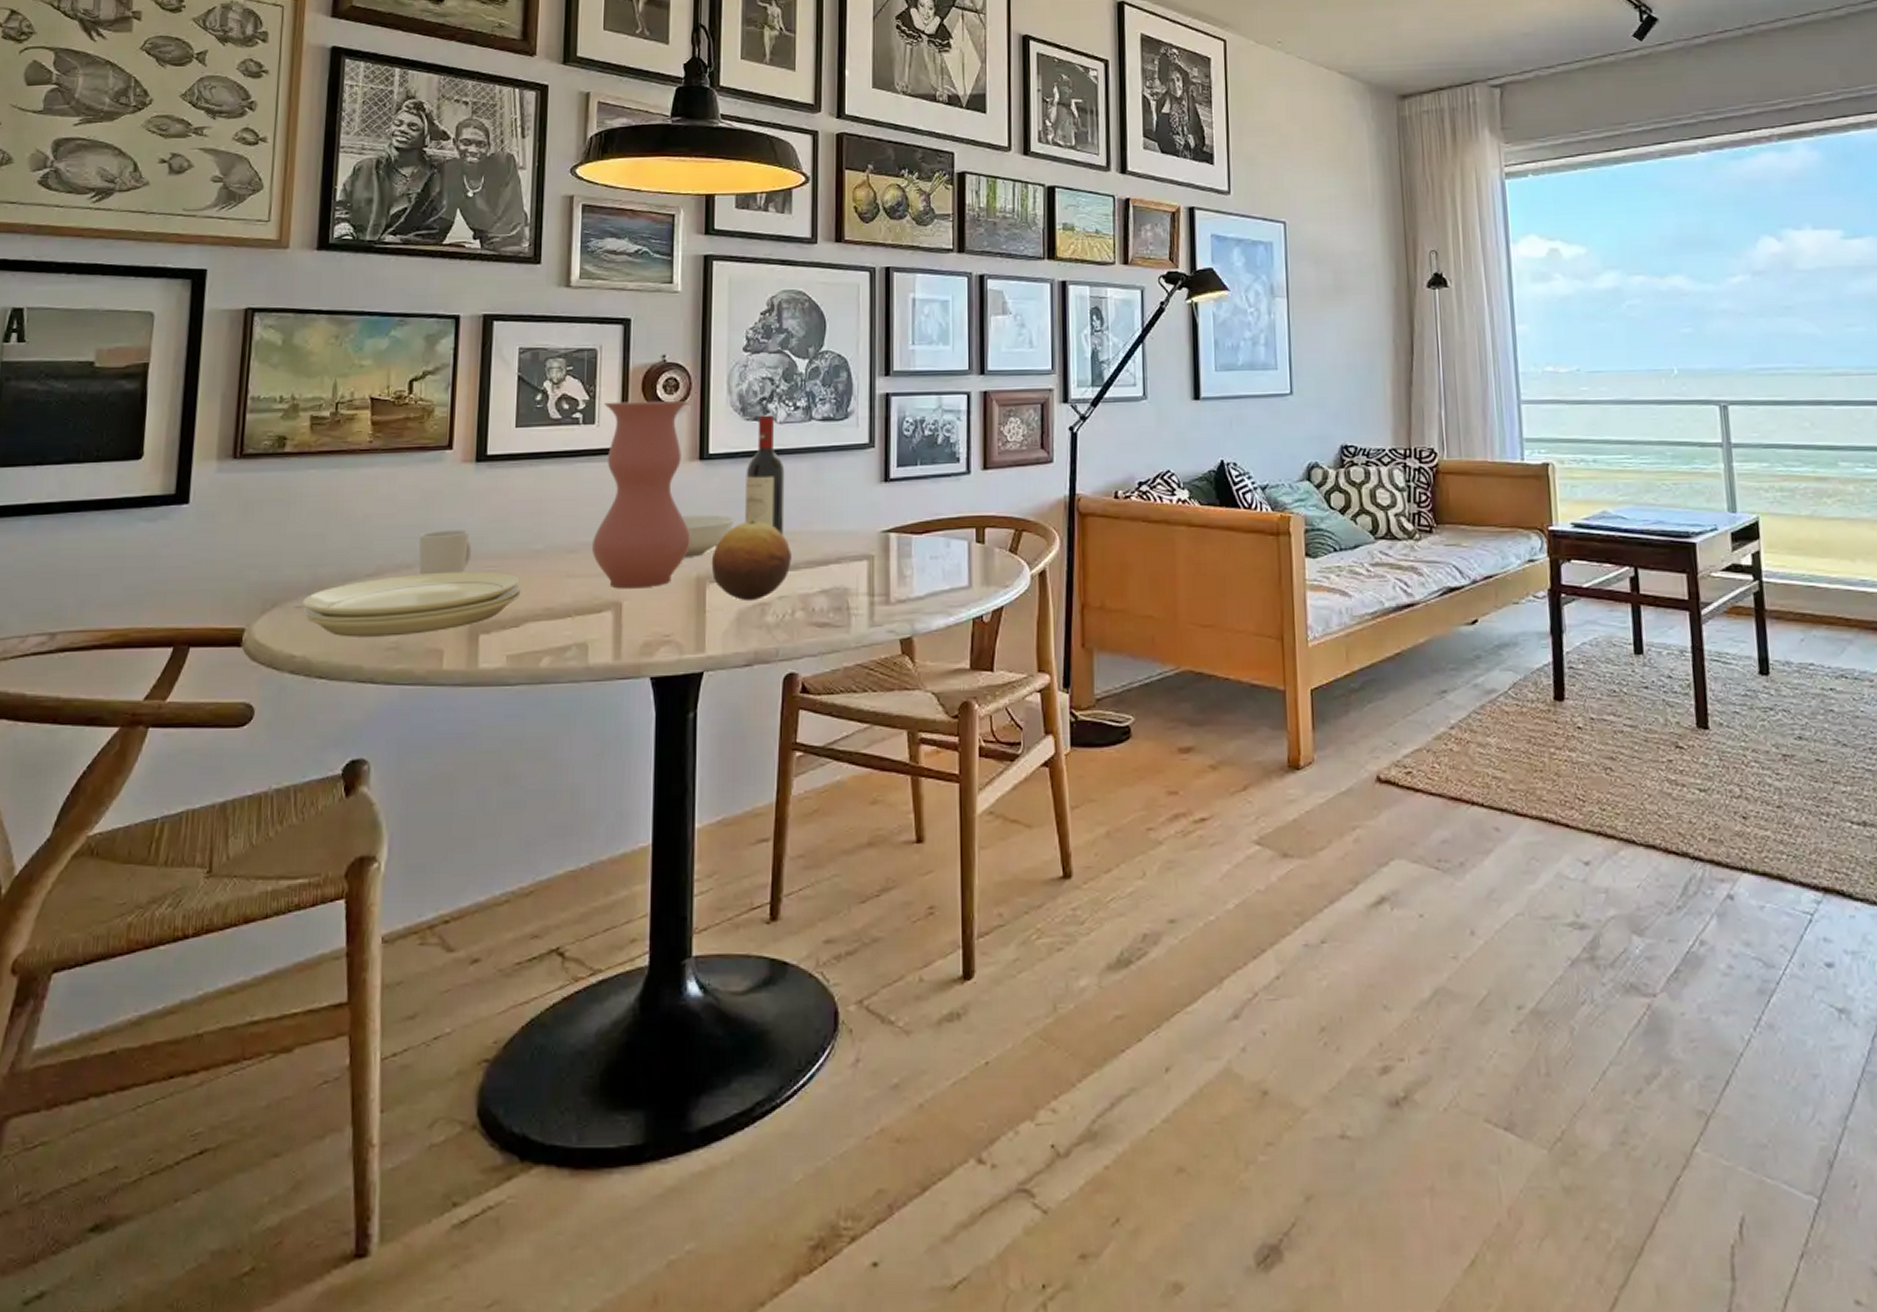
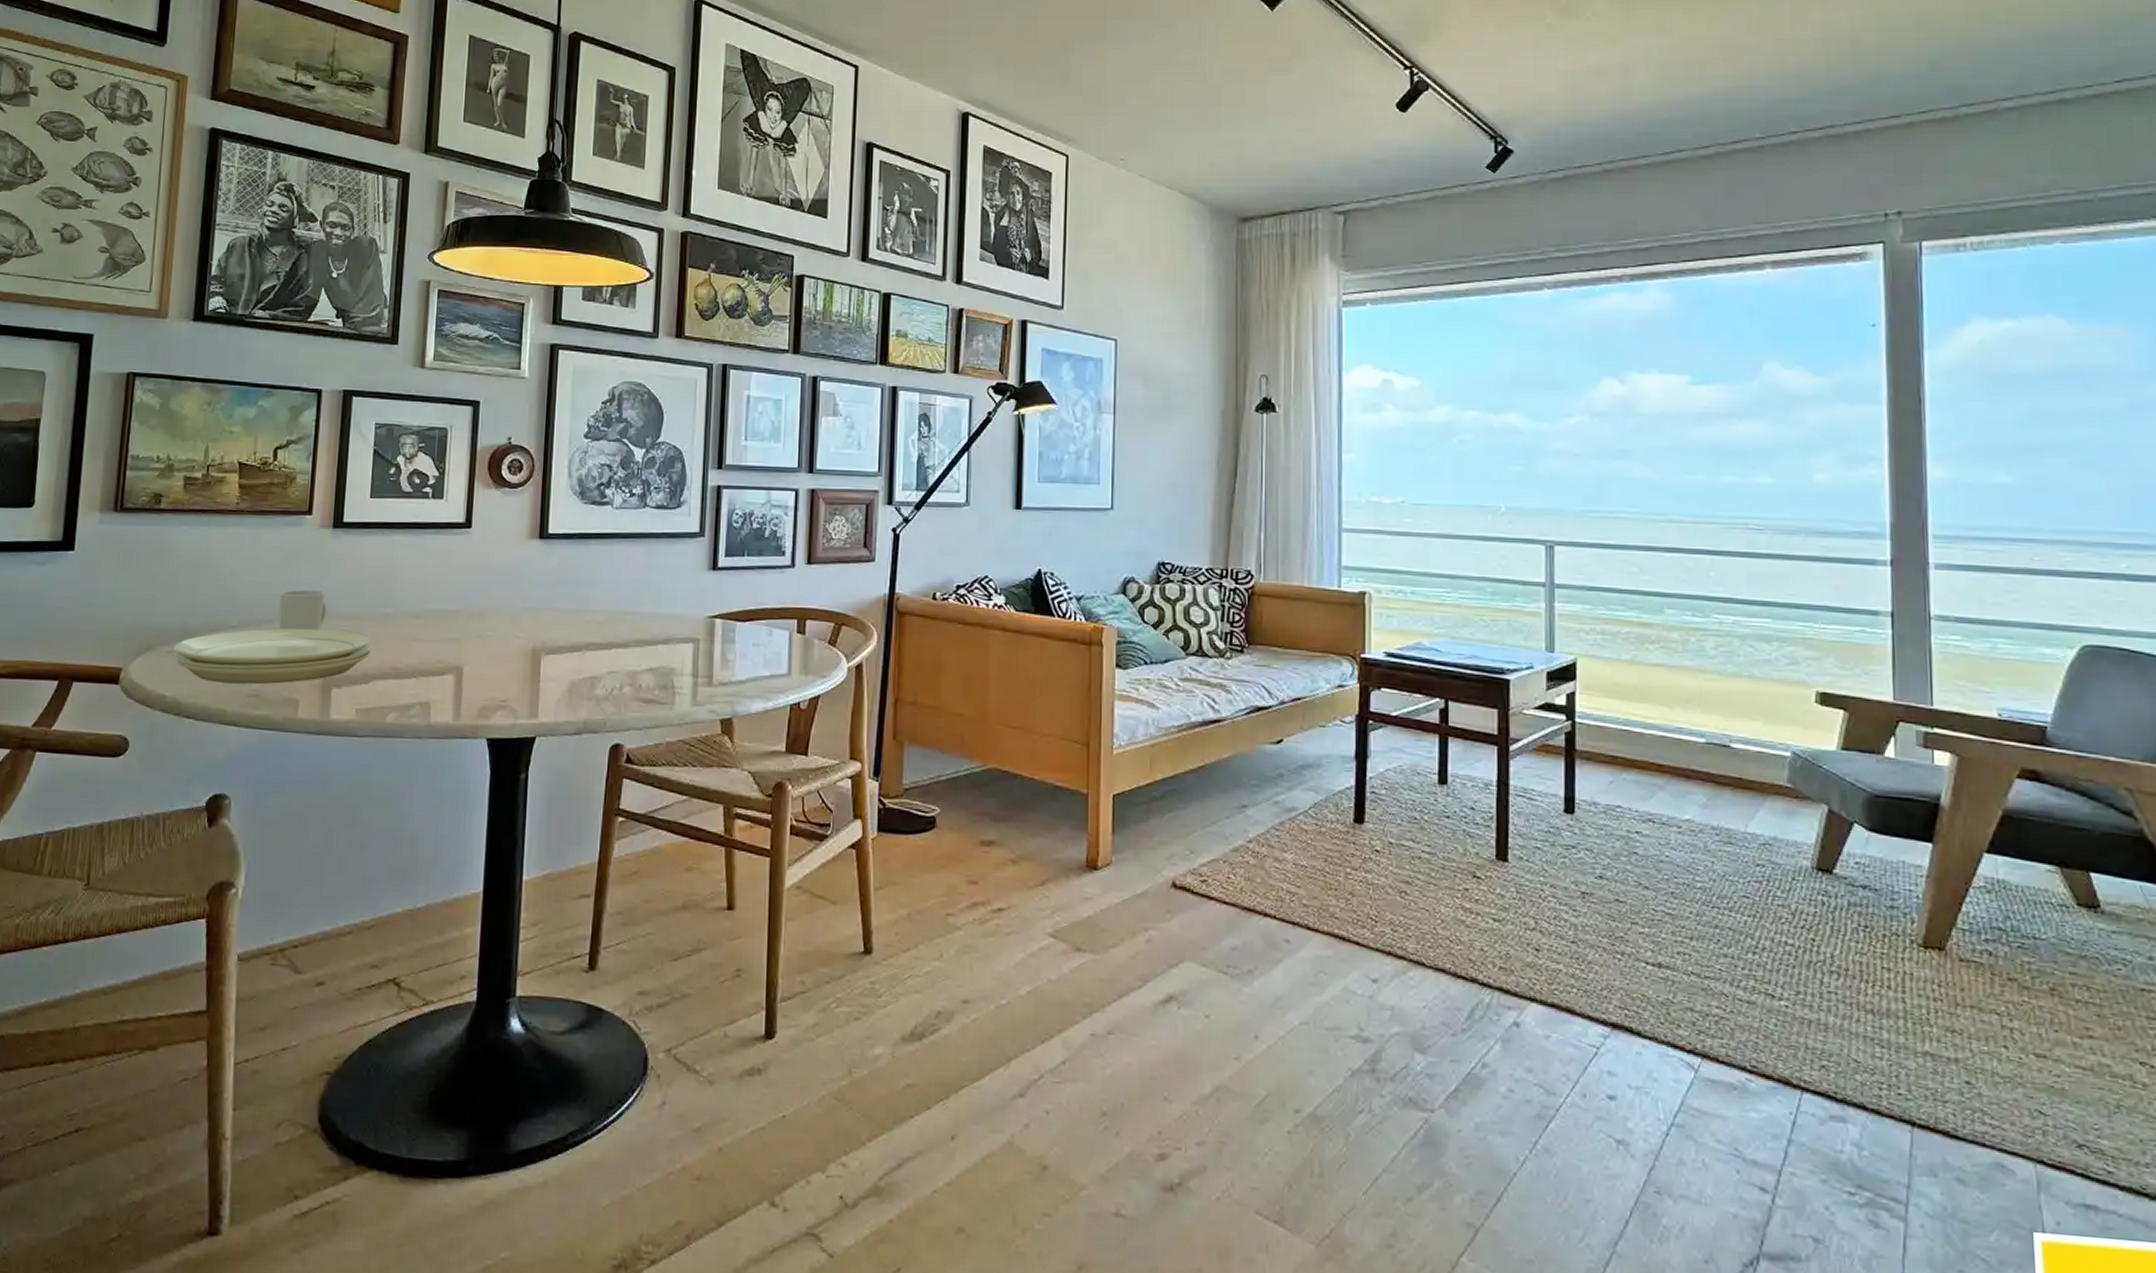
vase: present [591,400,691,589] -> none [436,479,530,656]
bowl: present [681,514,735,557] -> none [521,590,570,630]
fruit: present [711,521,792,600] -> none [546,599,622,673]
wine bottle: present [745,415,785,535] -> none [580,500,619,615]

